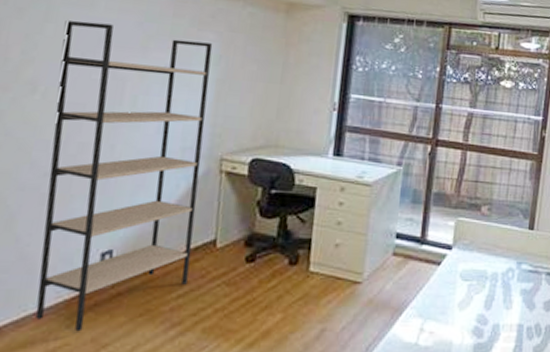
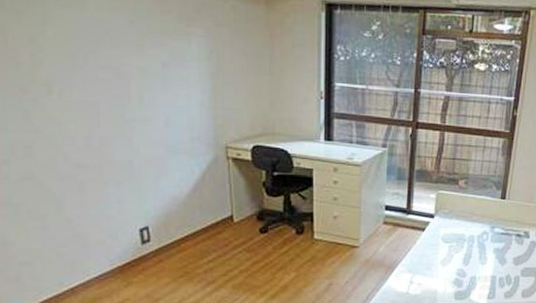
shelving unit: present [35,20,213,332] -> none [62,22,214,290]

